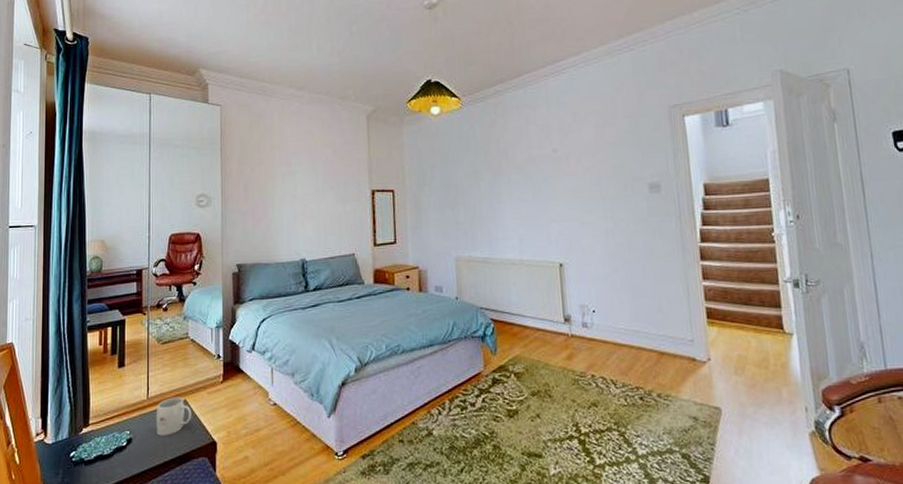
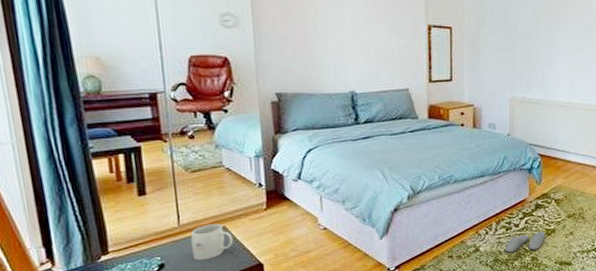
slippers: none [461,412,507,438] -> present [504,231,546,253]

